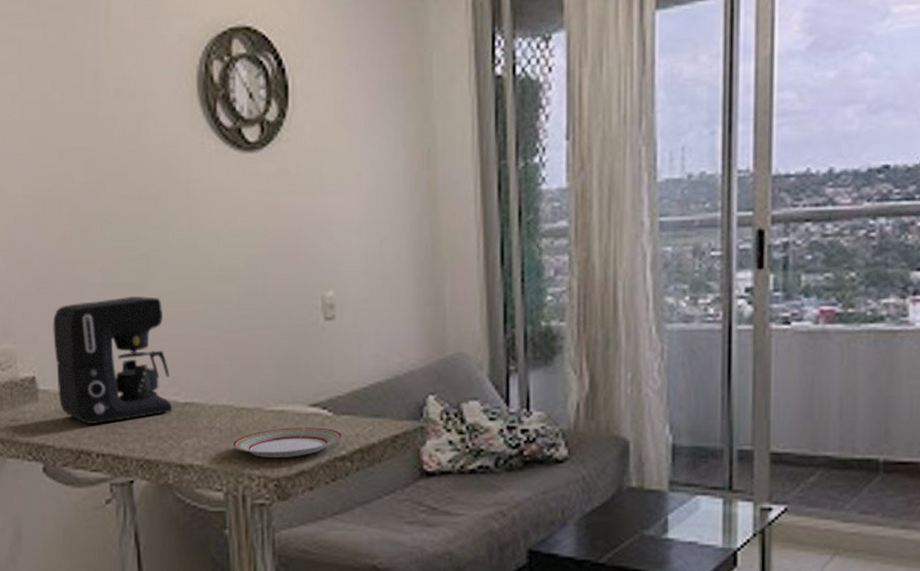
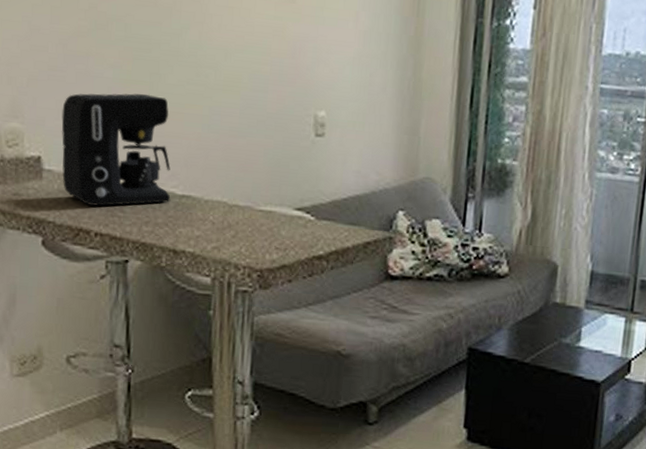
plate: present [232,427,343,457] -> none [222,226,322,253]

